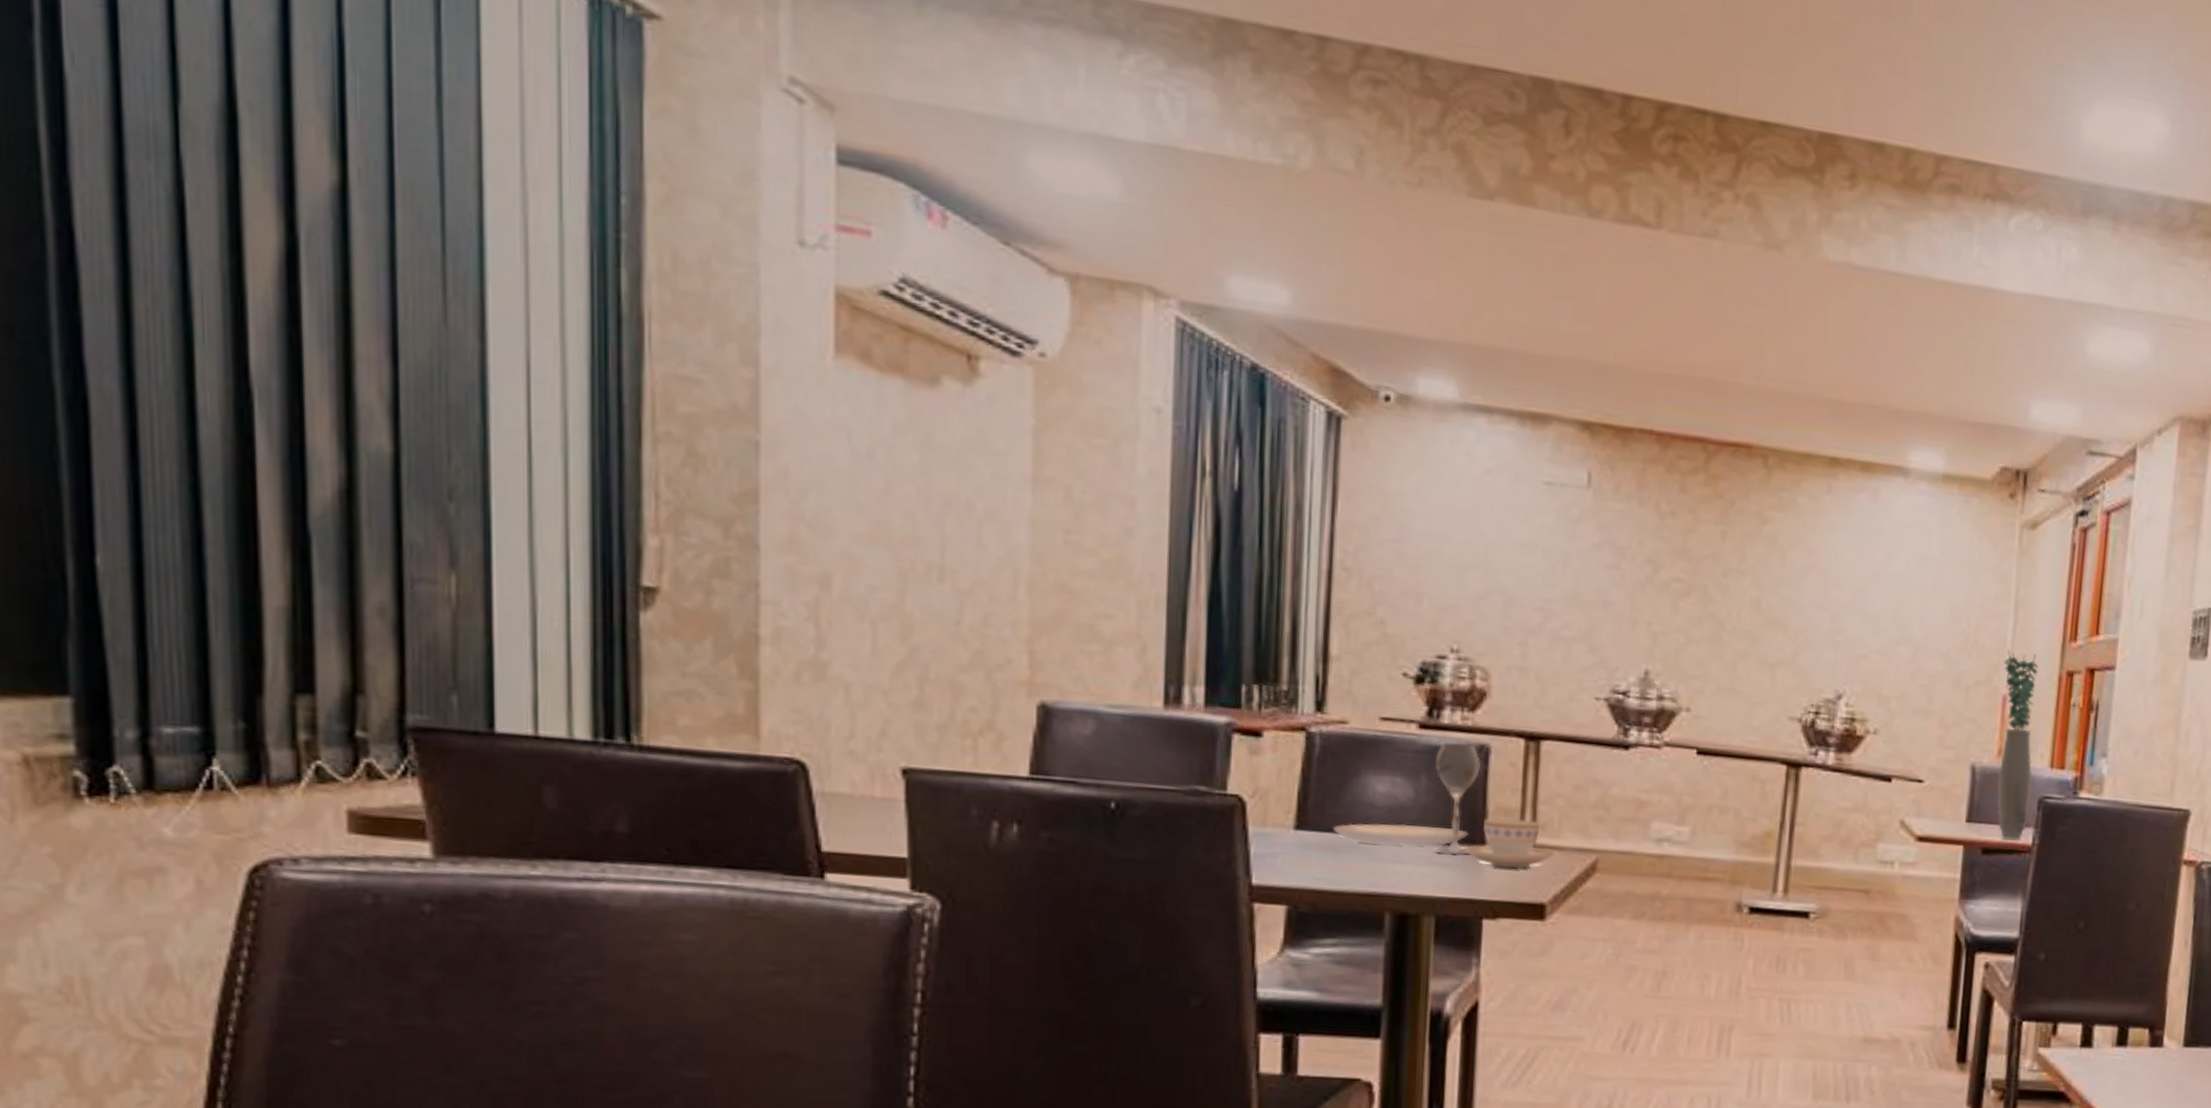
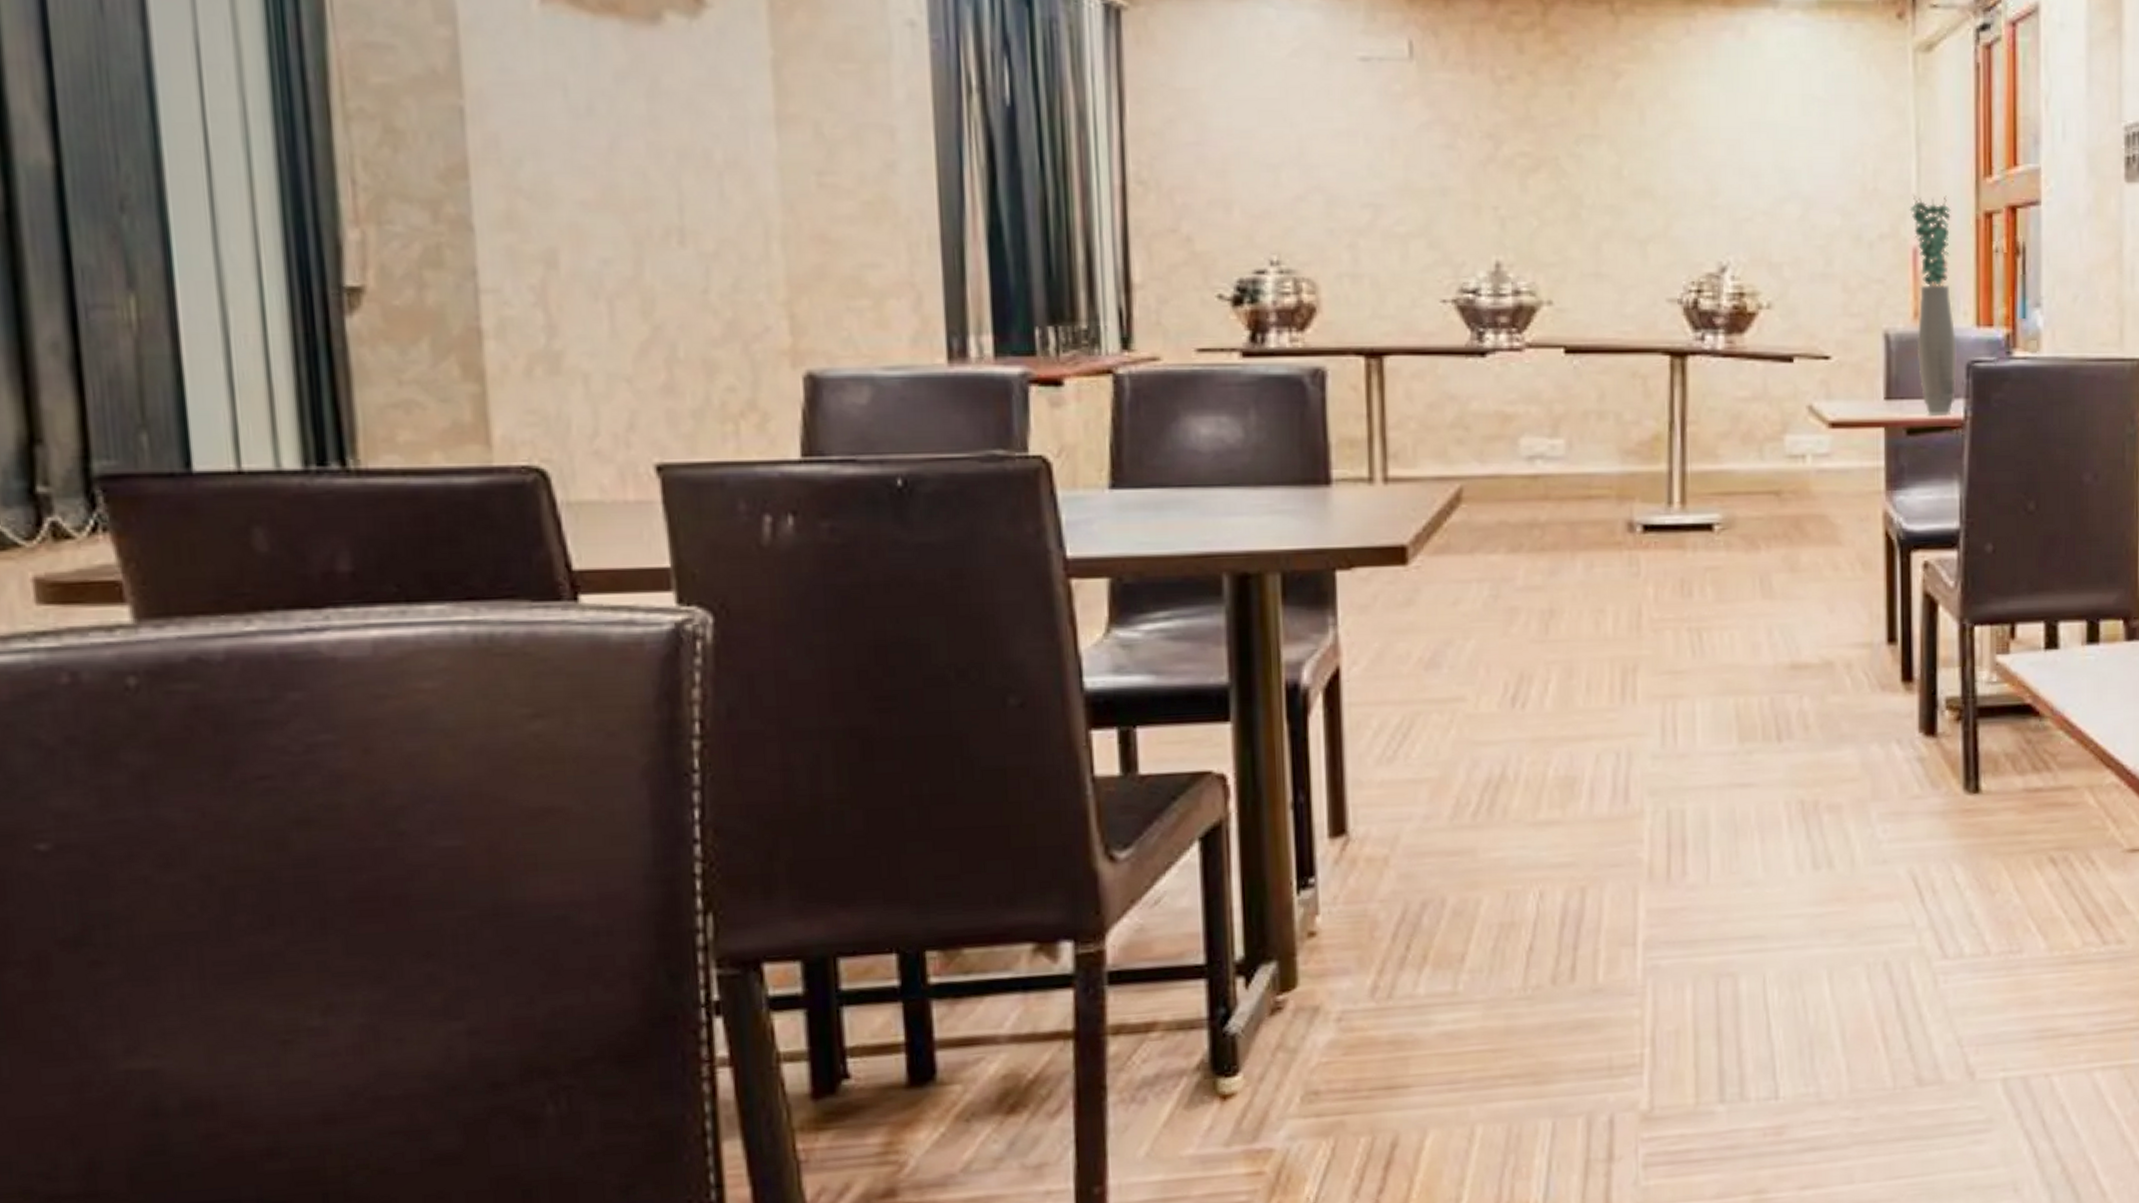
plate: present [1332,823,1469,846] -> none [1153,469,1310,497]
wineglass: present [1435,742,1480,856] -> none [1264,370,1317,500]
teacup: present [1465,818,1557,868] -> none [1308,450,1414,509]

